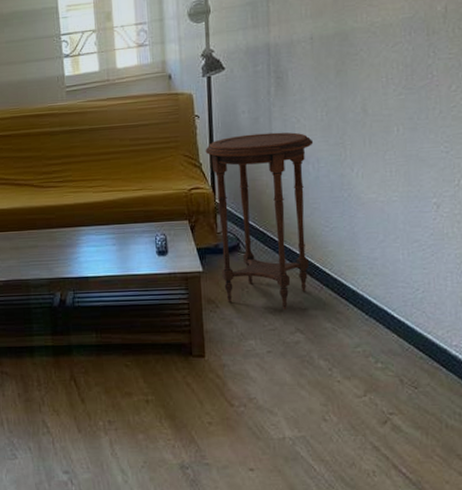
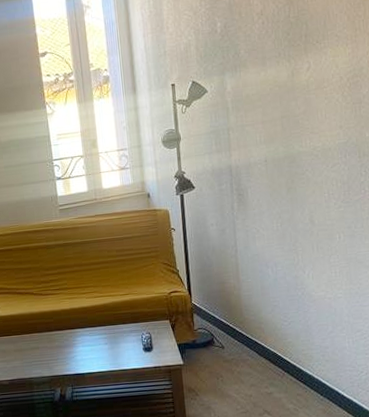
side table: present [205,132,314,310] -> none [181,241,272,395]

